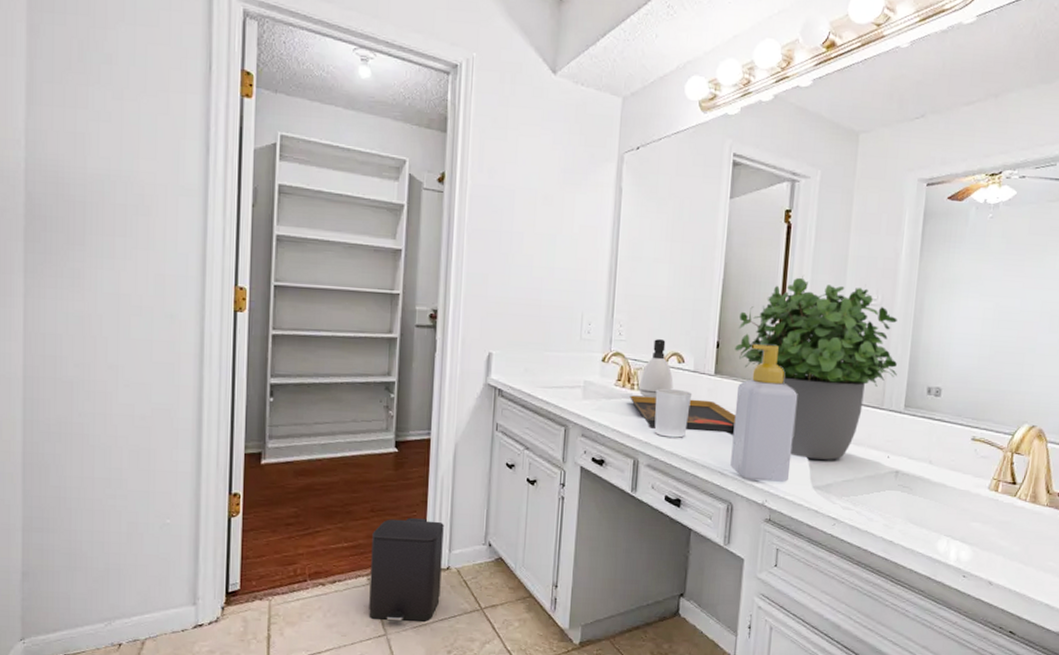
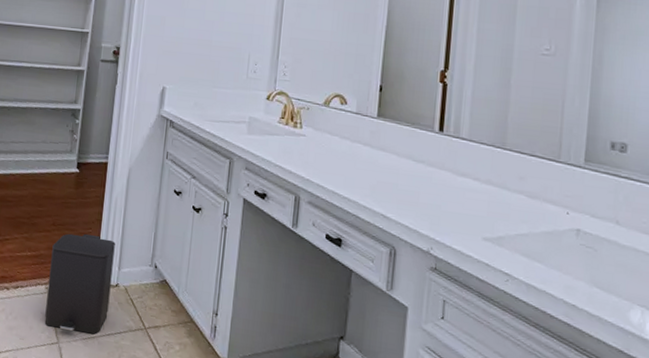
decorative tray: present [630,395,736,433] -> none [292,133,399,177]
soap dispenser: present [639,339,674,398] -> none [302,81,336,137]
candle holder: present [654,388,693,438] -> none [316,127,355,178]
soap bottle: present [730,344,798,482] -> none [393,89,465,231]
potted plant: present [734,275,897,460] -> none [398,23,575,212]

